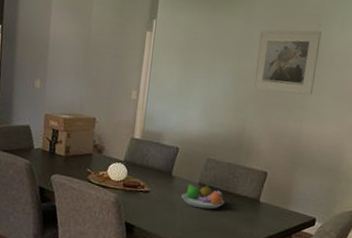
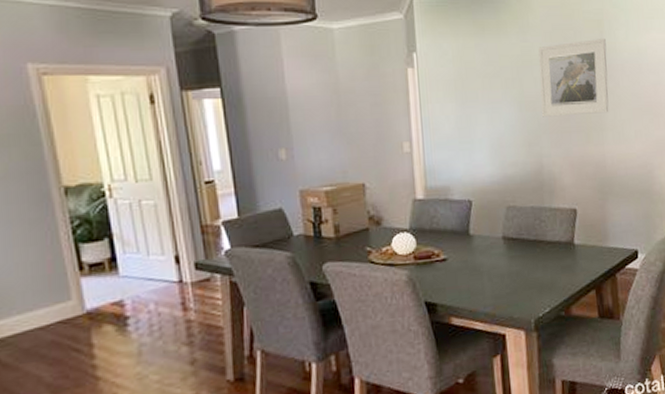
fruit bowl: present [181,184,225,210] -> none [485,236,536,267]

